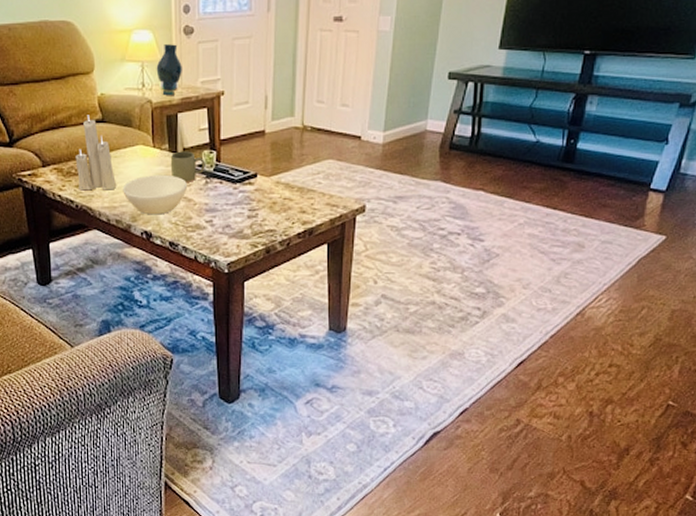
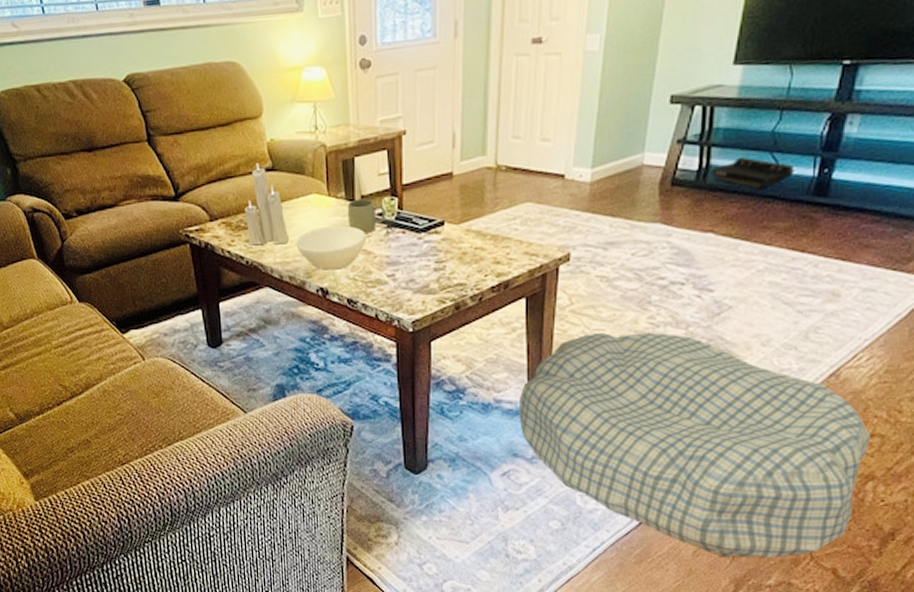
vase: present [156,44,182,95] -> none [330,80,359,138]
dog bed: none [321,276,610,473] -> present [520,332,872,558]
video game console: none [482,126,548,154] -> present [712,156,795,189]

